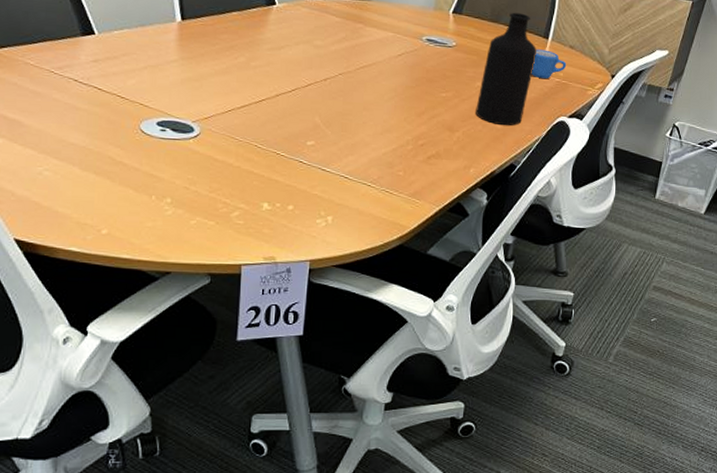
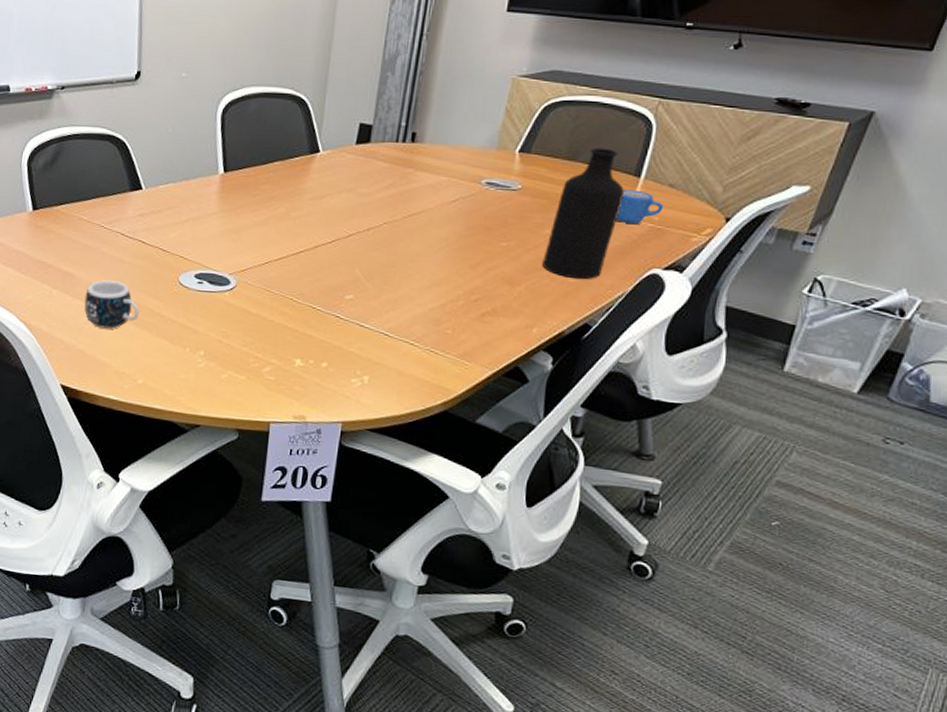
mug: none [36,128,99,179] -> present [84,280,140,329]

